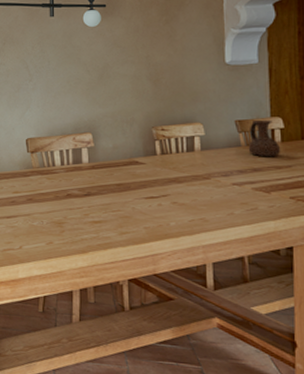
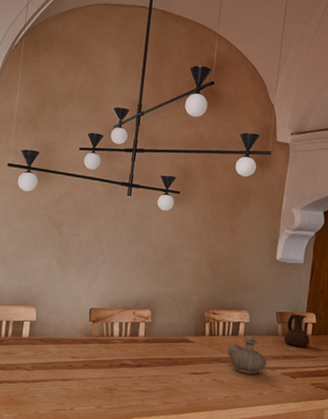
ceramic vessel: none [184,149,232,193] -> present [227,334,267,375]

